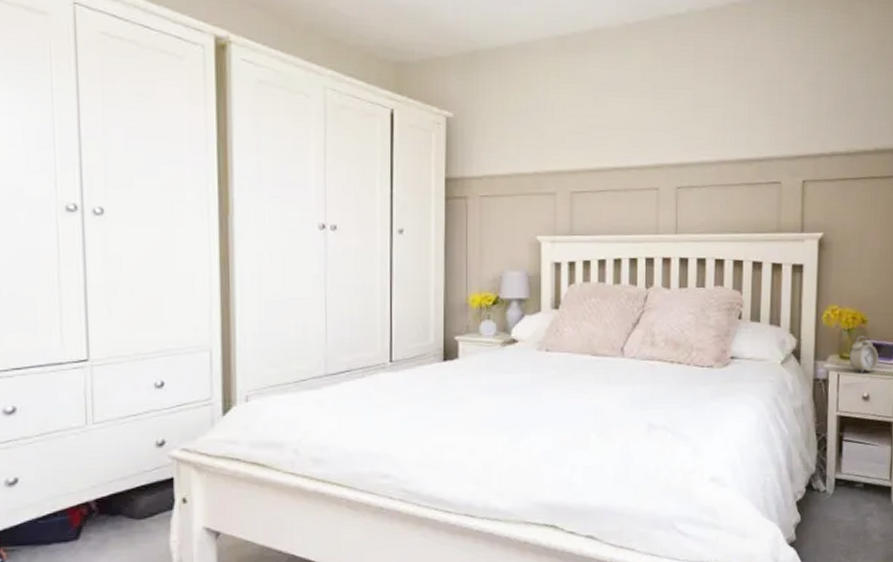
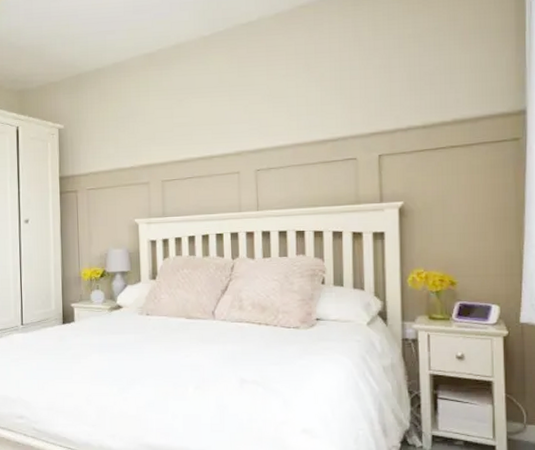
alarm clock: present [848,335,879,373] -> none [438,297,472,334]

